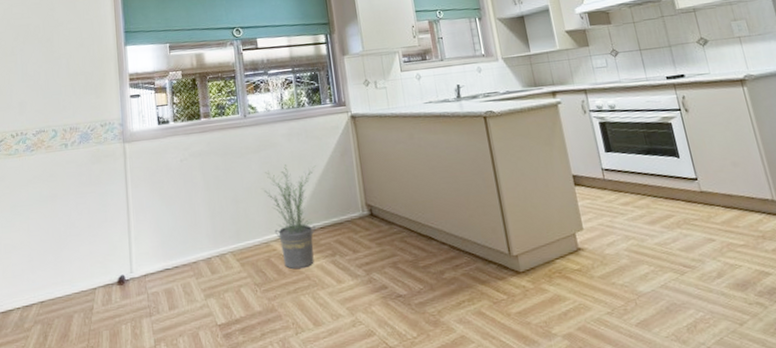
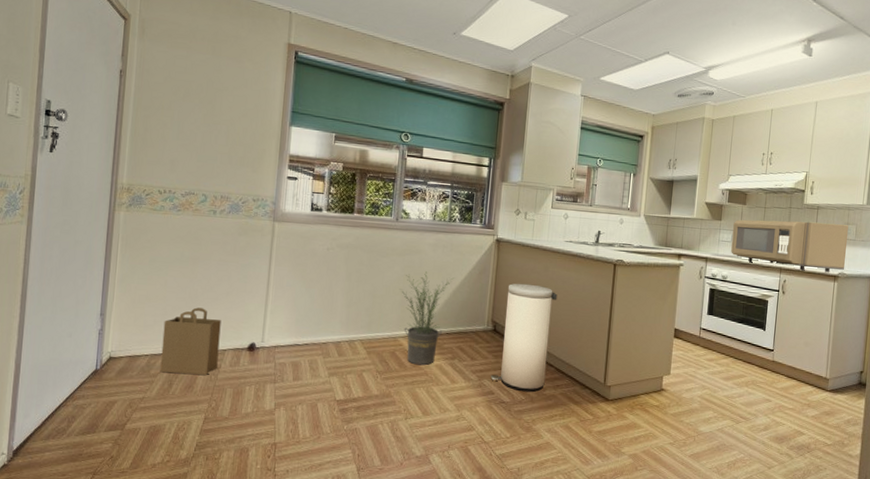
shopping bag: none [31,246,90,325] -> present [160,307,221,376]
pedal bin: none [374,156,442,280] -> present [490,283,558,392]
microwave: none [603,21,749,84] -> present [731,219,849,272]

